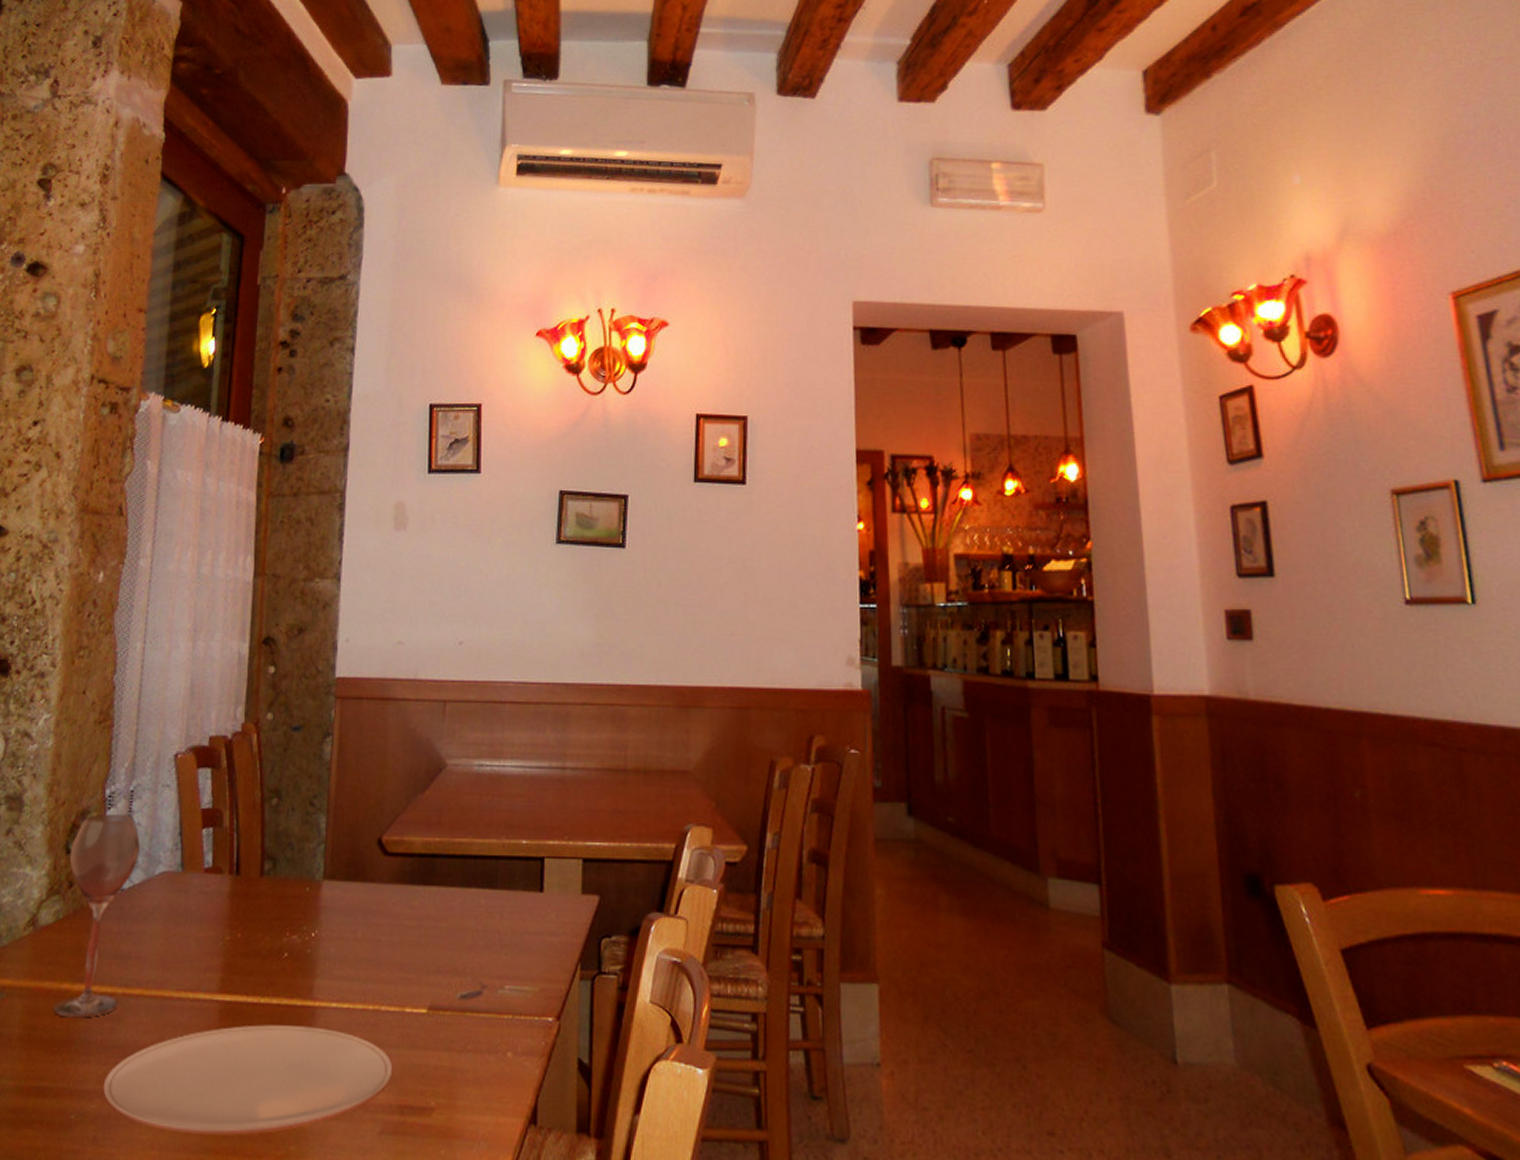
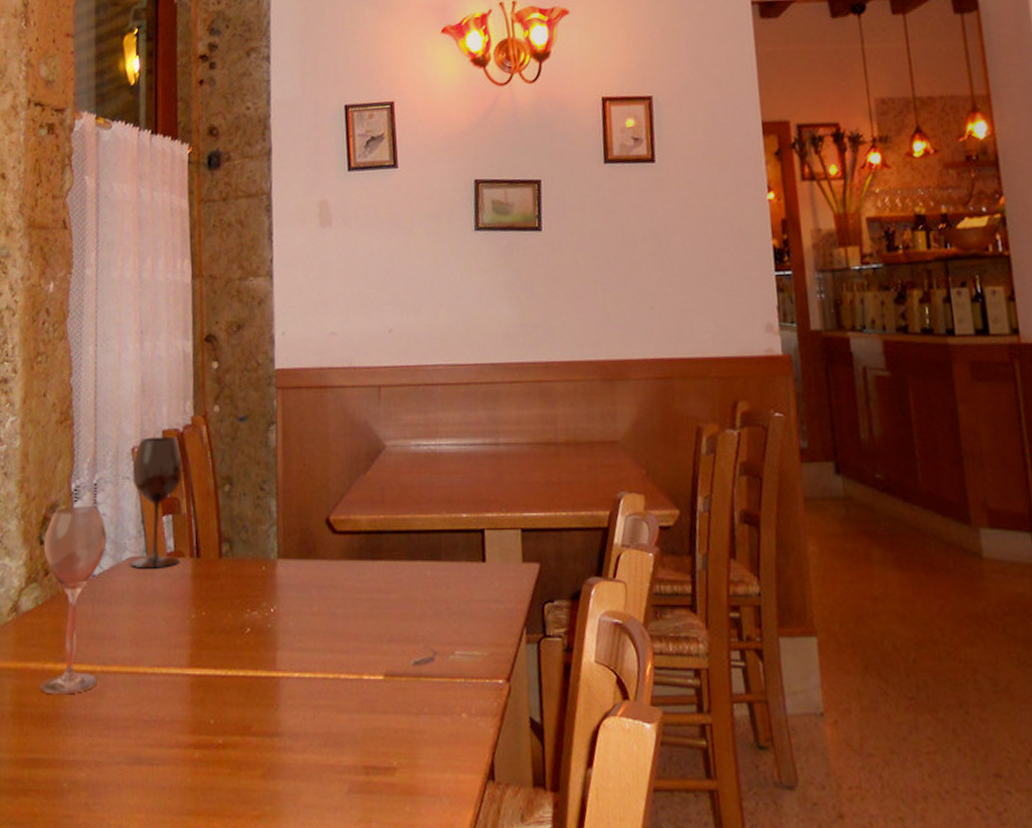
plate: present [103,1024,393,1136] -> none [90,695,356,798]
wineglass: none [163,743,230,885] -> present [130,436,184,569]

